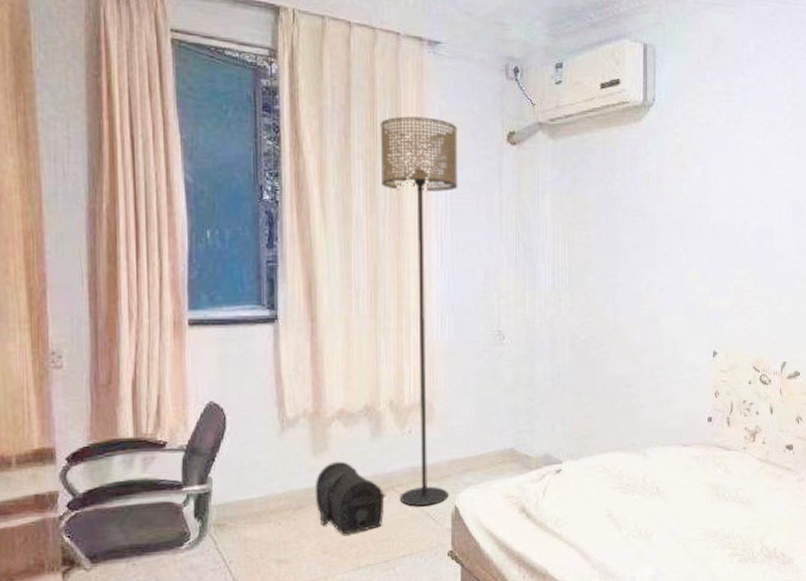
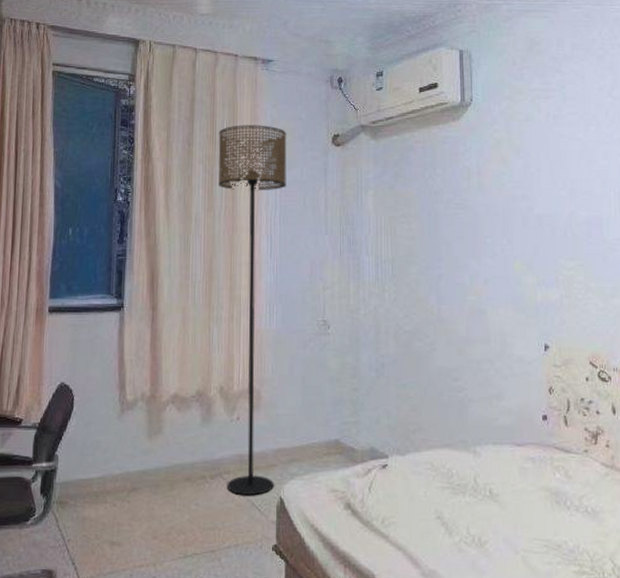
treasure chest: present [314,461,386,535] -> none [148,445,214,521]

